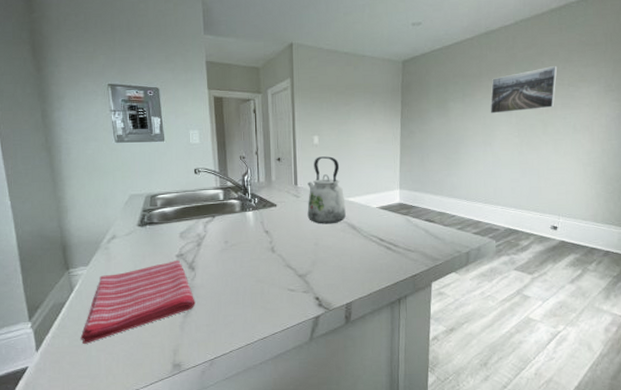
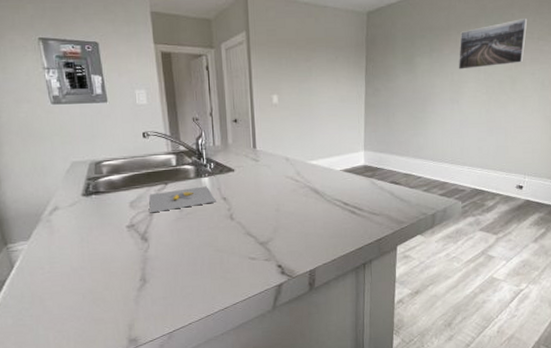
dish towel: present [80,260,195,344] -> none [25,231,150,323]
banana: none [198,220,259,244] -> present [149,186,216,213]
kettle: present [307,156,346,224] -> none [267,117,308,189]

